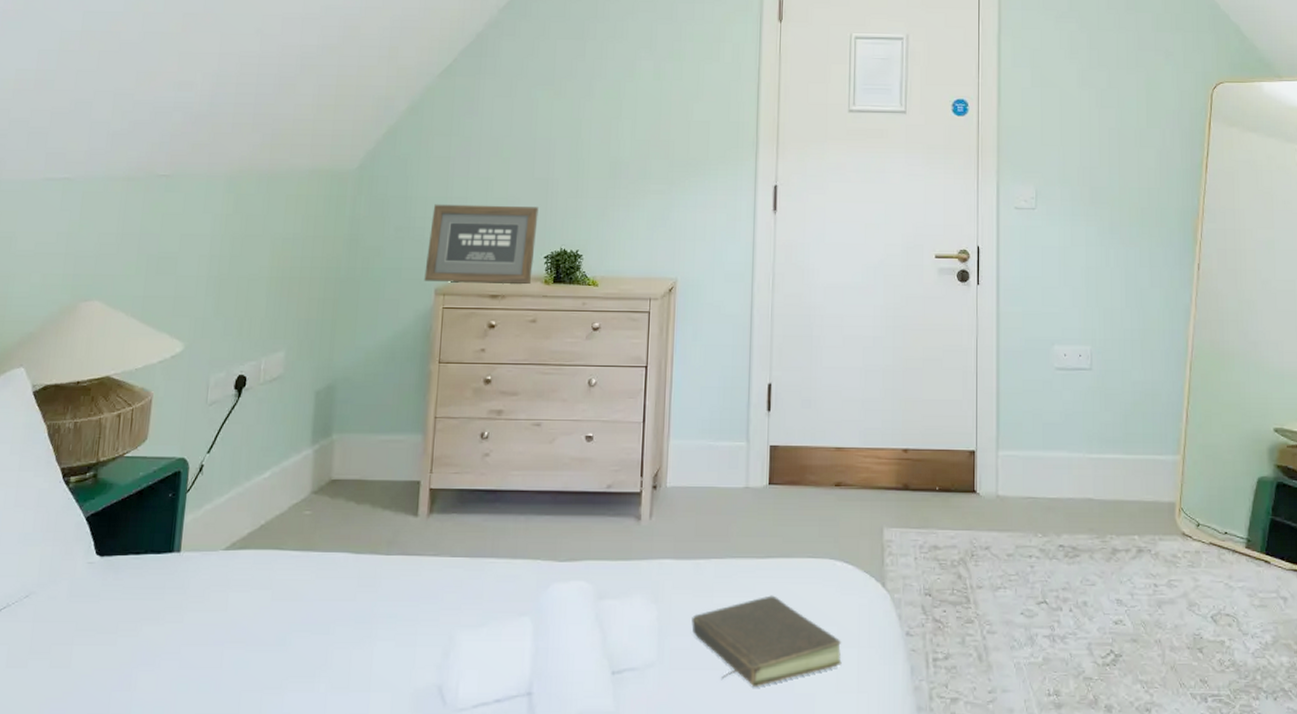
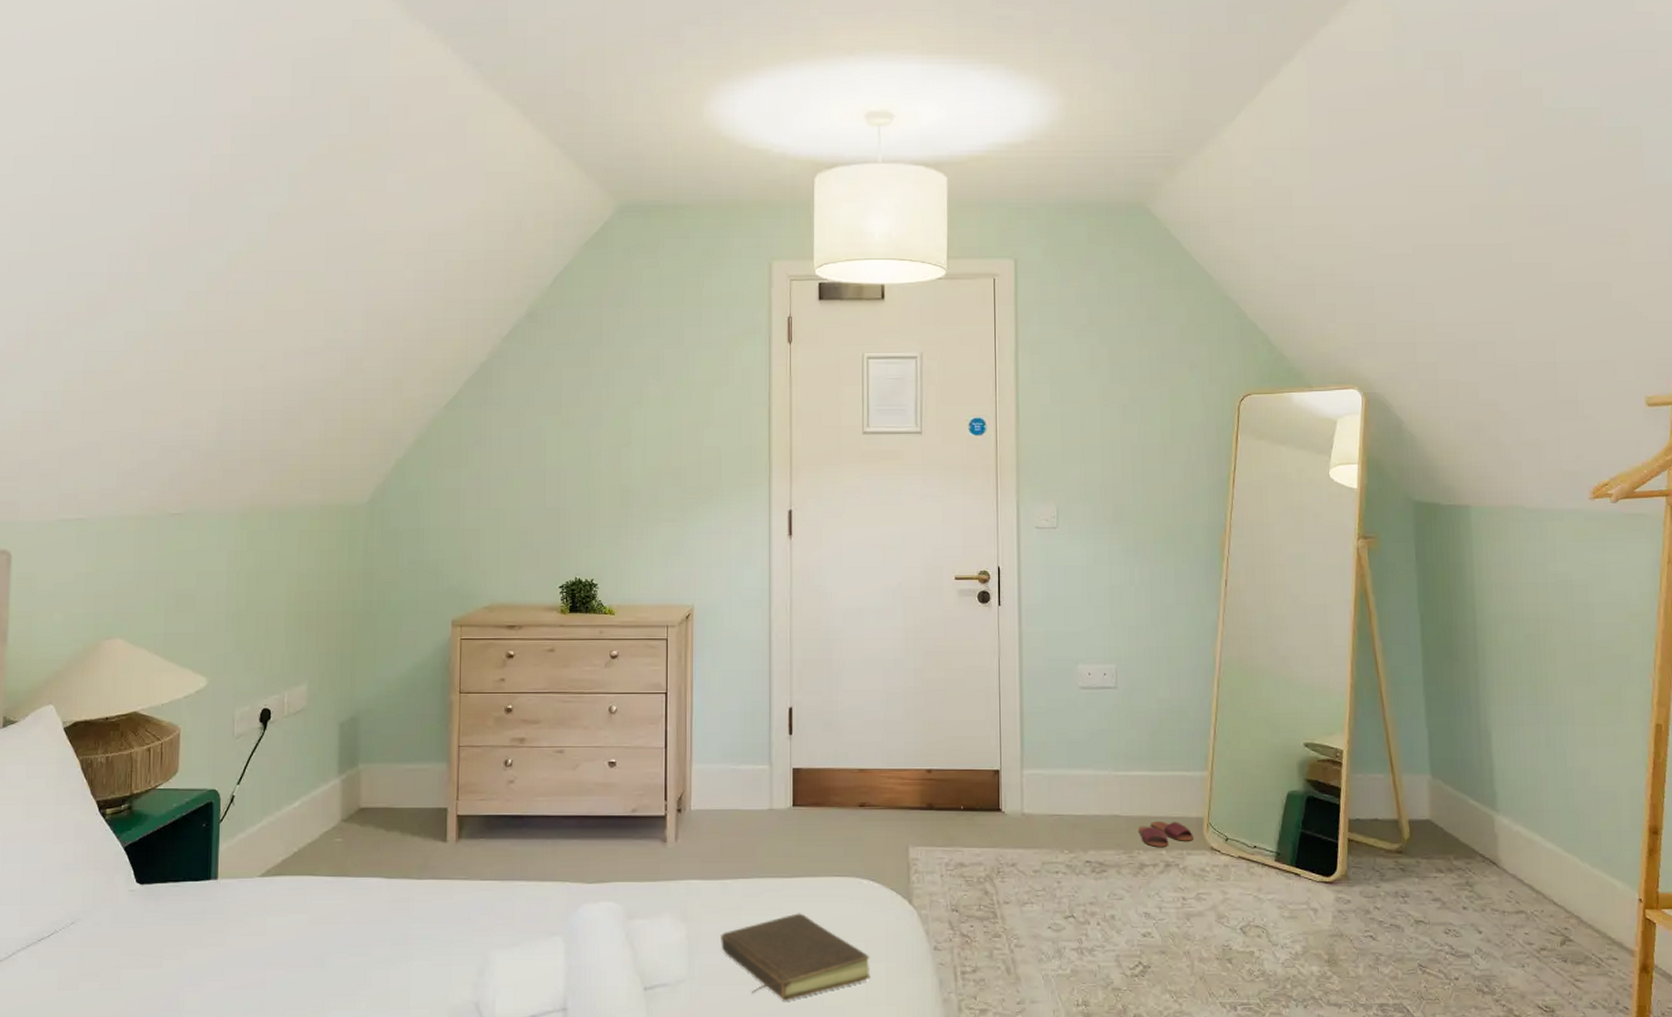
picture frame: present [424,204,539,284] -> none [440,536,551,614]
slippers: none [1111,505,1165,532] -> present [1138,820,1193,847]

